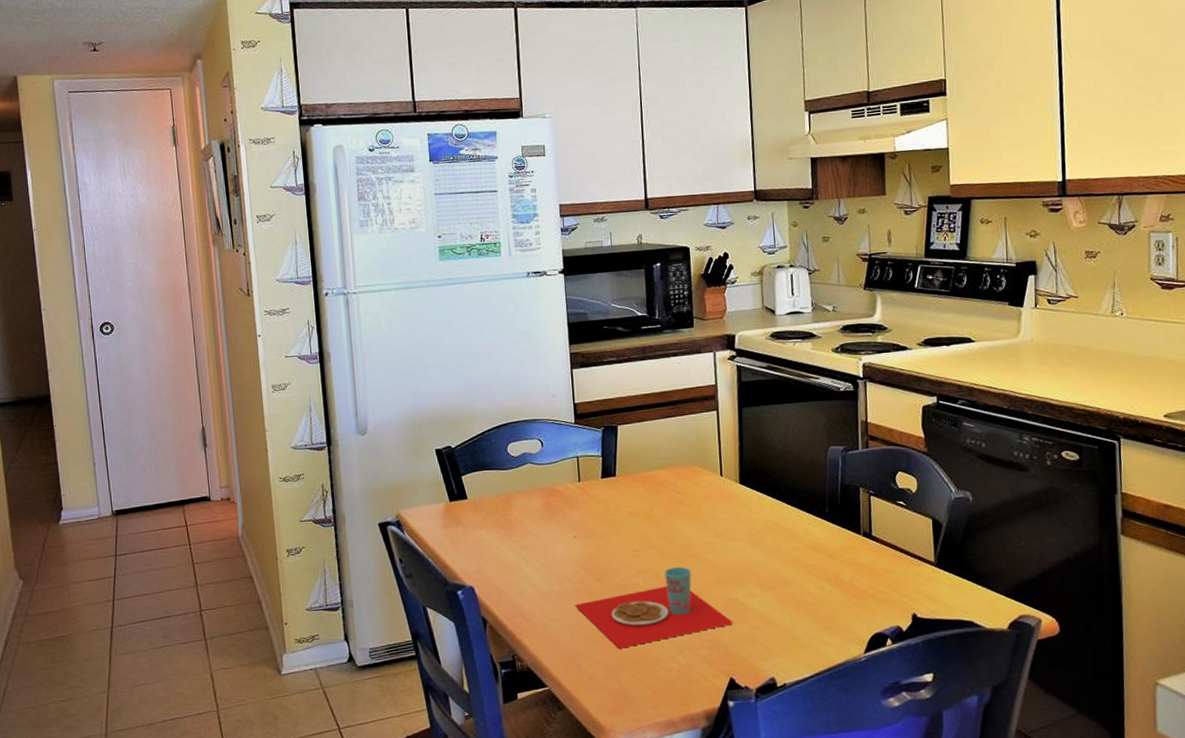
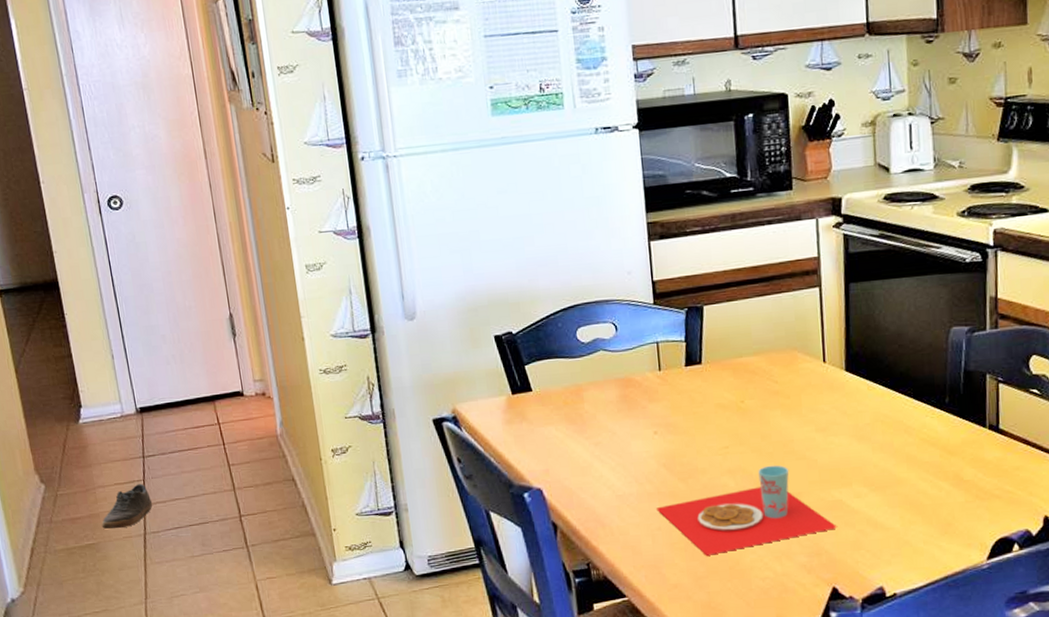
shoe: none [72,580,121,623] -> present [101,483,153,530]

